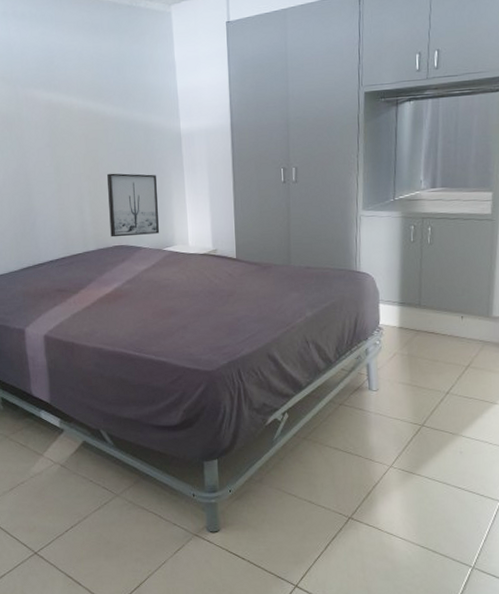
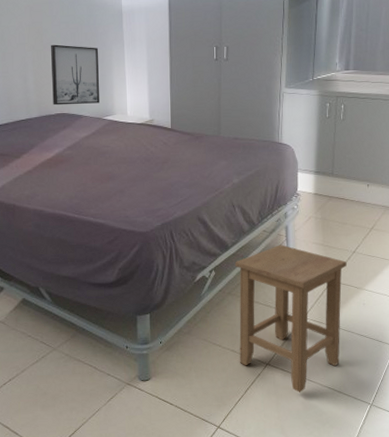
stool: none [310,384,439,551] -> present [234,244,347,392]

